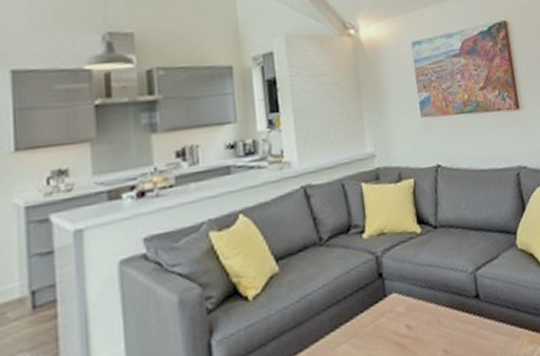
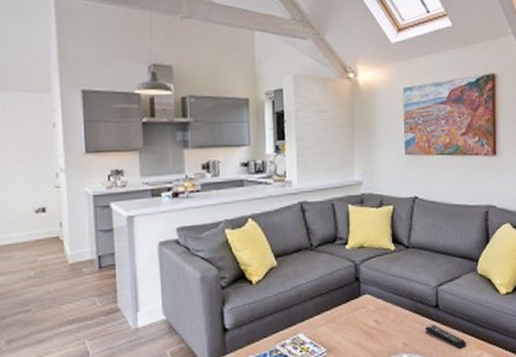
remote control: none [466,320,517,346] -> present [424,325,466,348]

